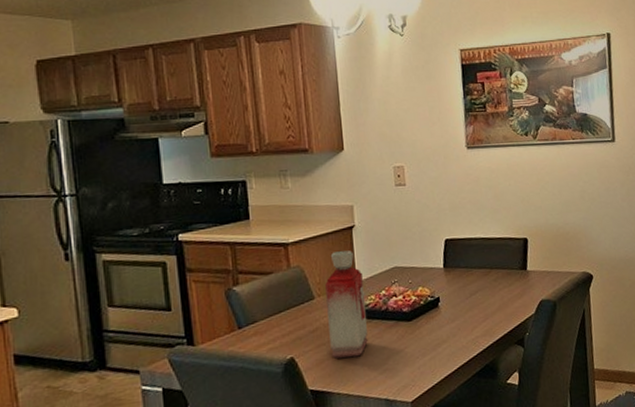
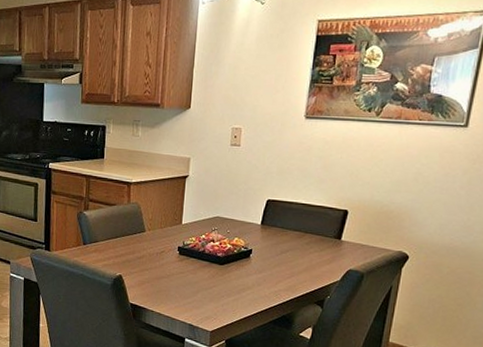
bottle: present [325,250,368,359] -> none [151,196,188,286]

